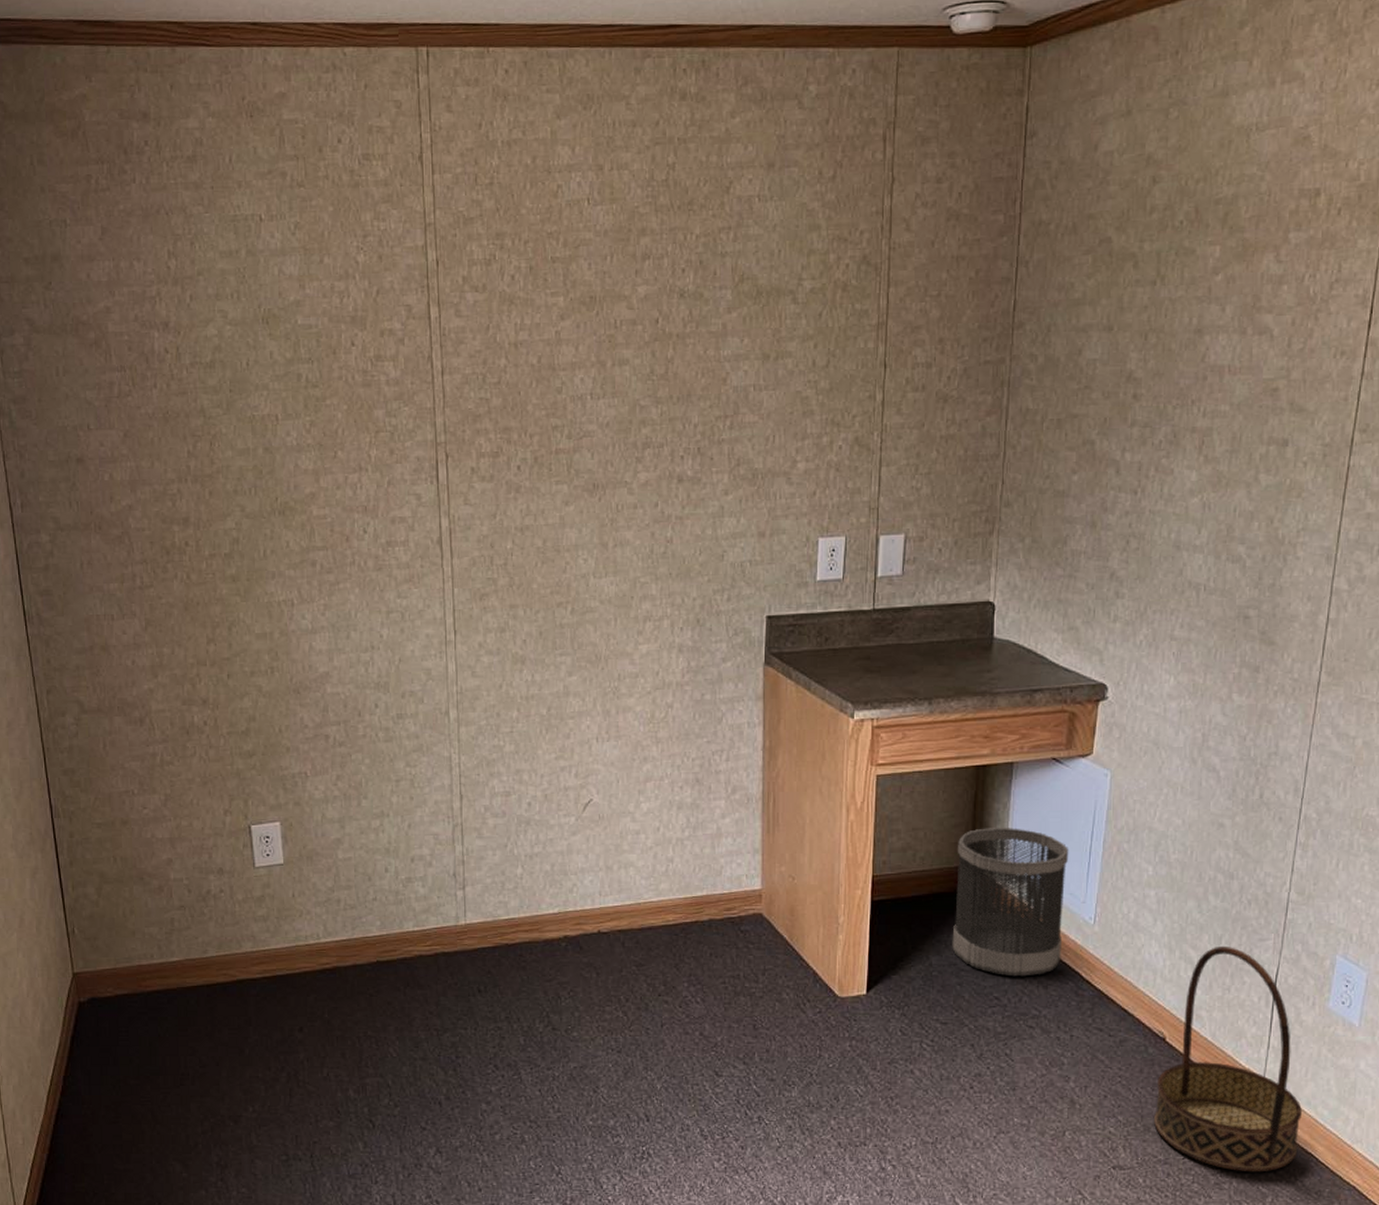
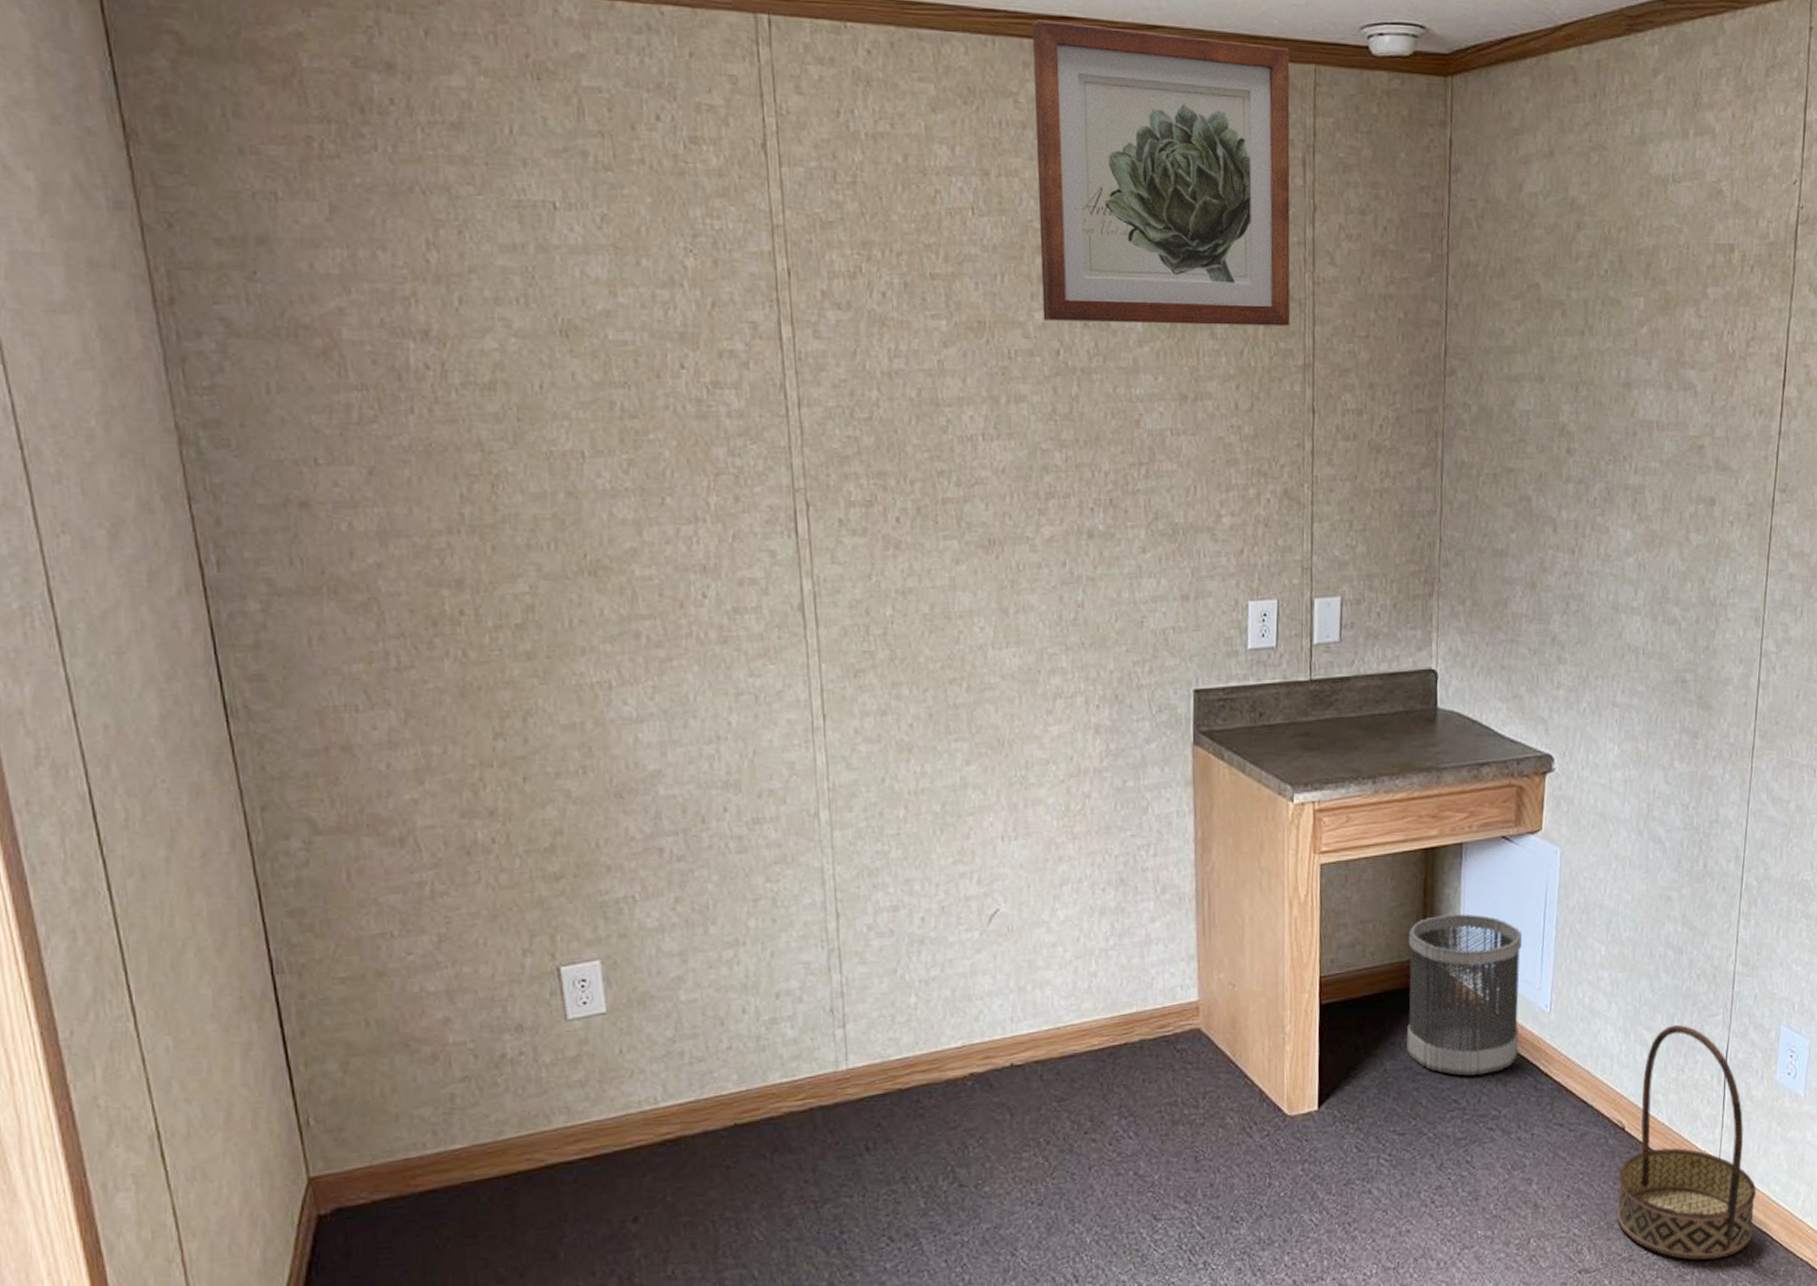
wall art: none [644,29,875,293] -> present [1032,19,1291,326]

